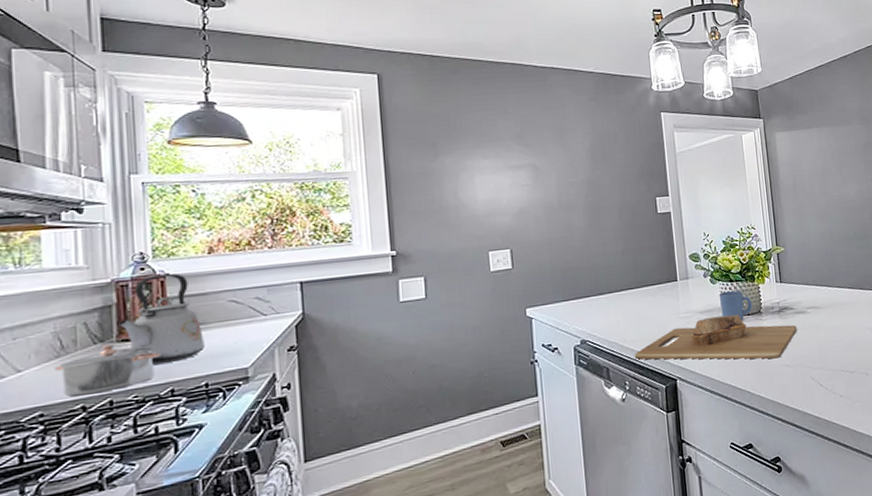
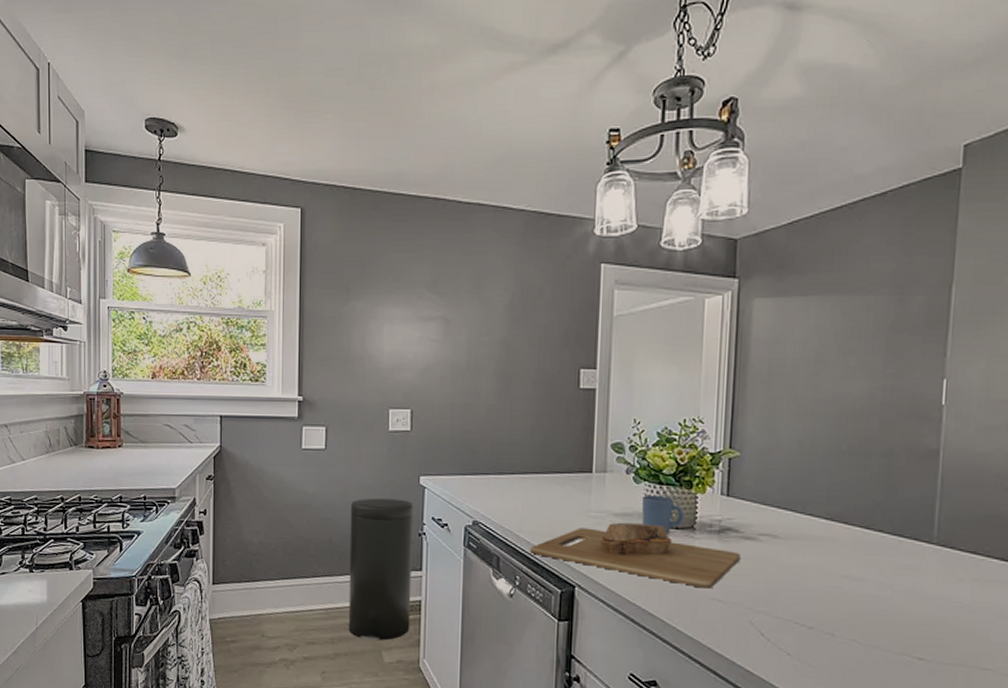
cooking pot: present [55,344,161,397] -> none [46,448,115,489]
kettle: present [118,274,205,364] -> none [87,393,145,472]
pedal bin: none [458,333,533,478] -> present [348,498,413,641]

